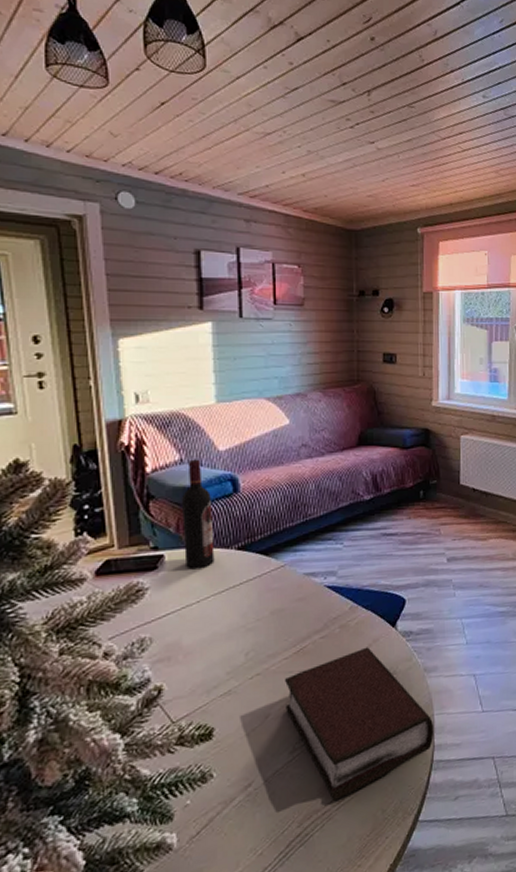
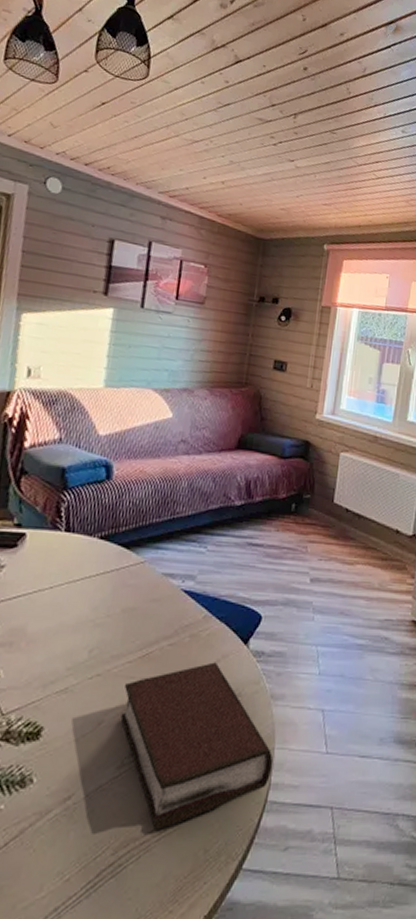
wine bottle: present [181,459,215,570] -> none [45,440,84,554]

